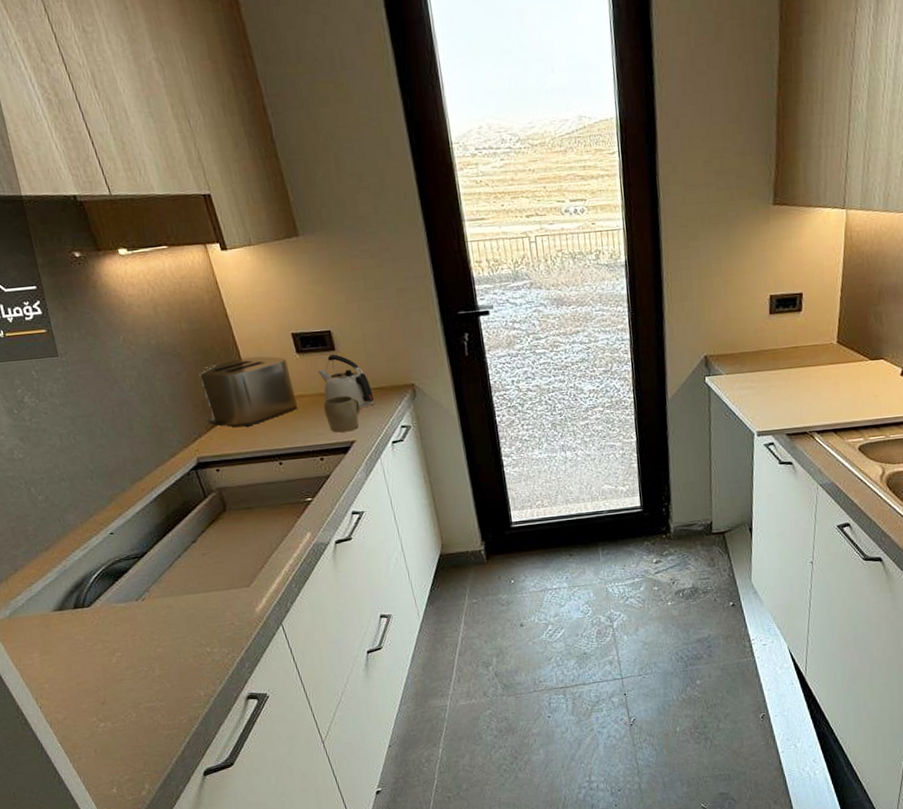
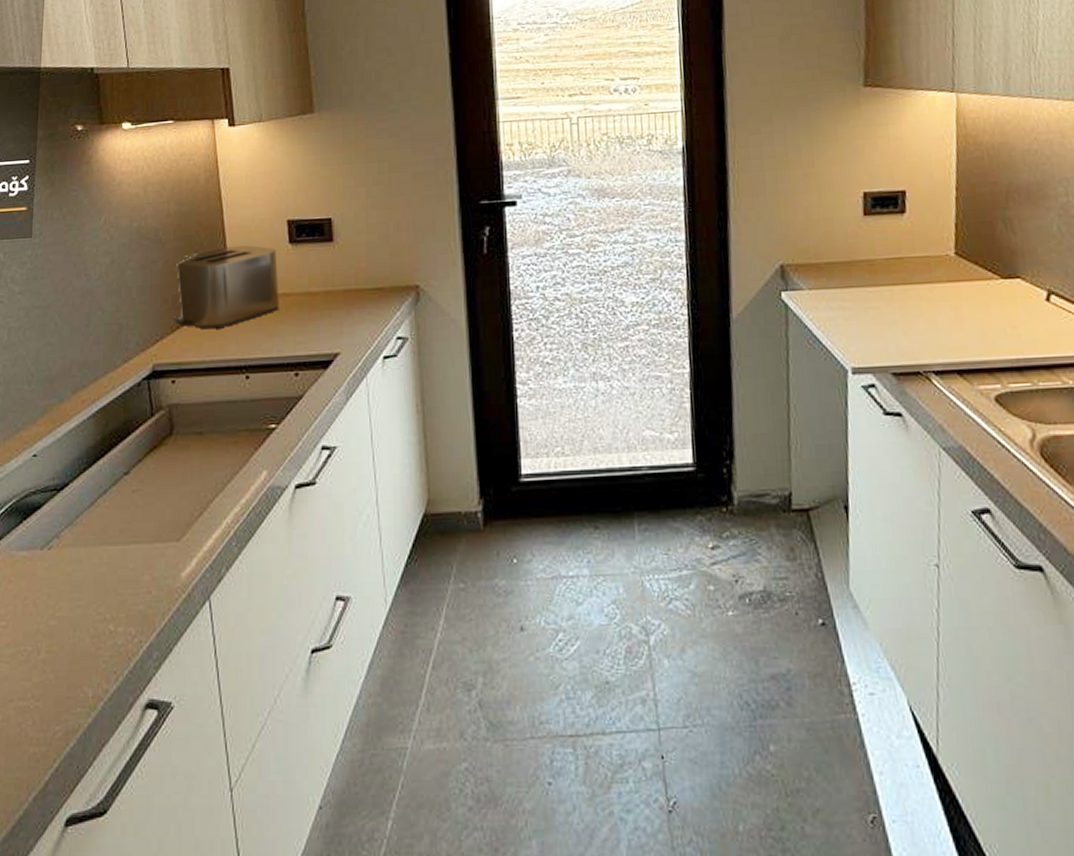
kettle: present [318,354,375,408] -> none [310,246,370,313]
mug: present [323,395,361,433] -> none [310,296,352,342]

